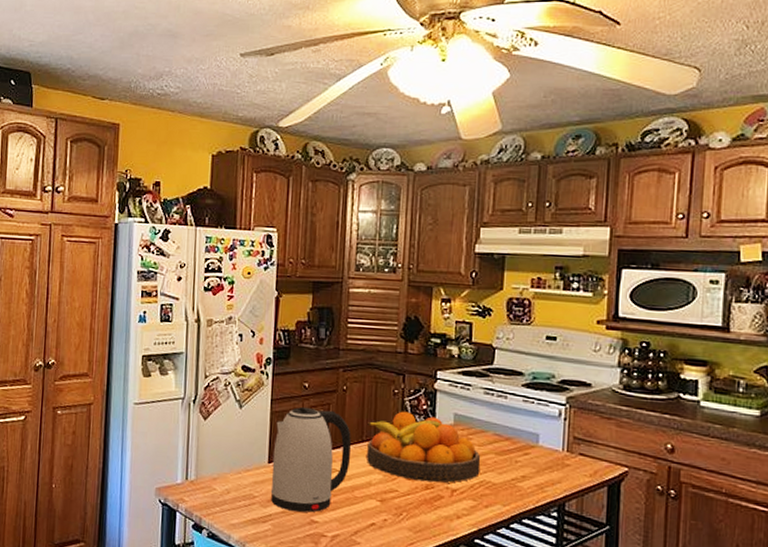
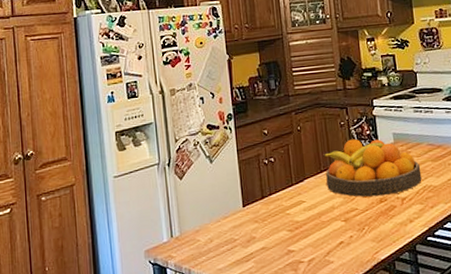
kettle: present [270,406,352,513] -> none [245,150,314,246]

